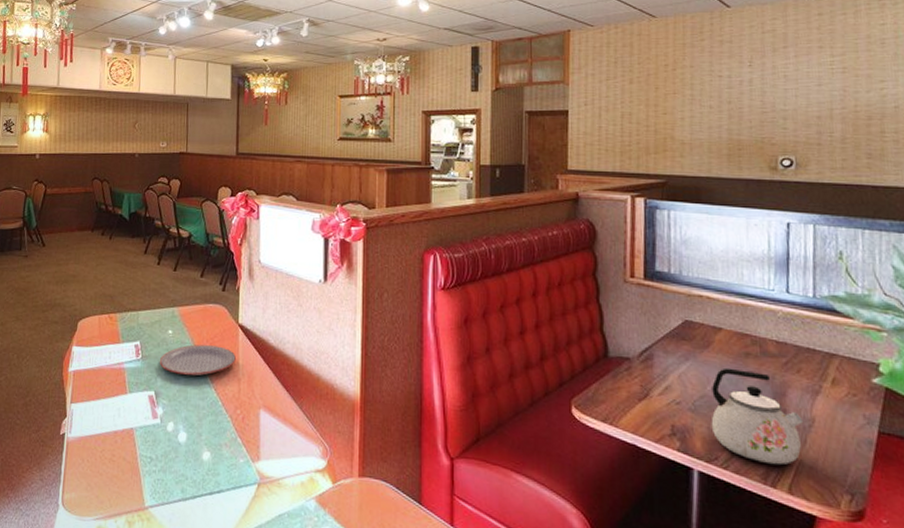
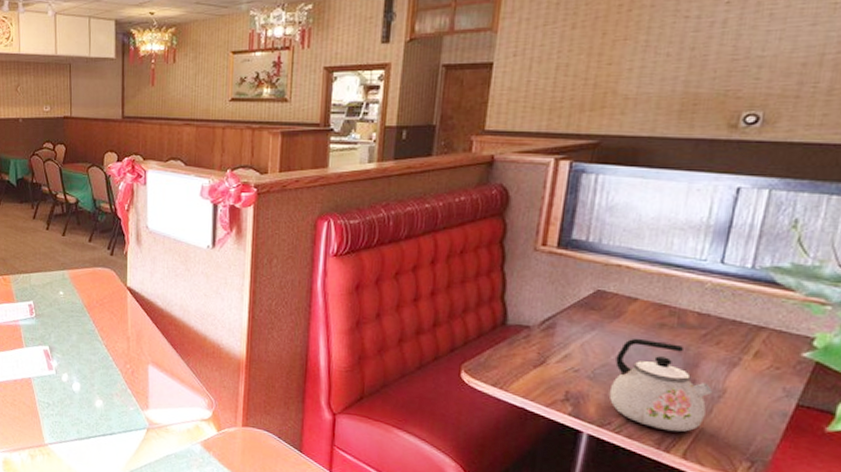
plate: present [159,344,236,376] -> none [52,305,125,334]

